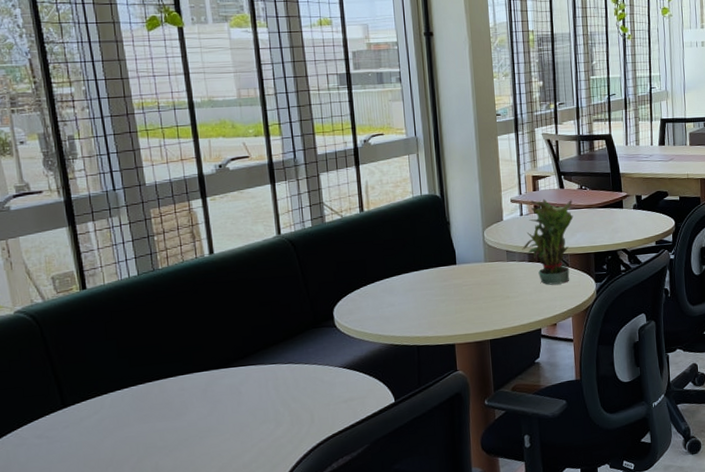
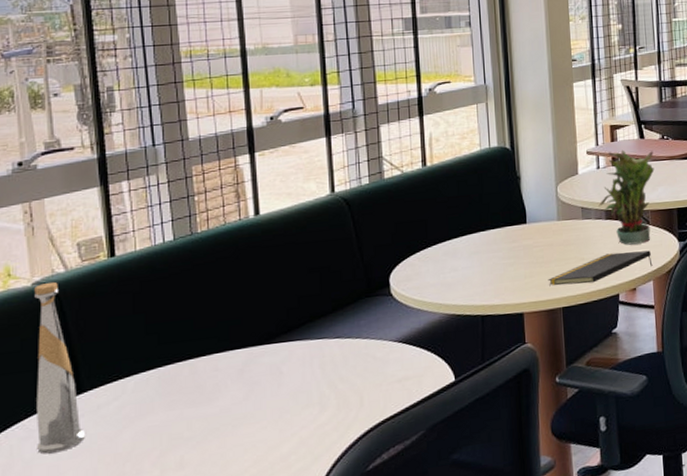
bottle: none [17,310,71,459] -> present [34,281,85,454]
notepad: none [476,290,572,320] -> present [548,250,653,286]

